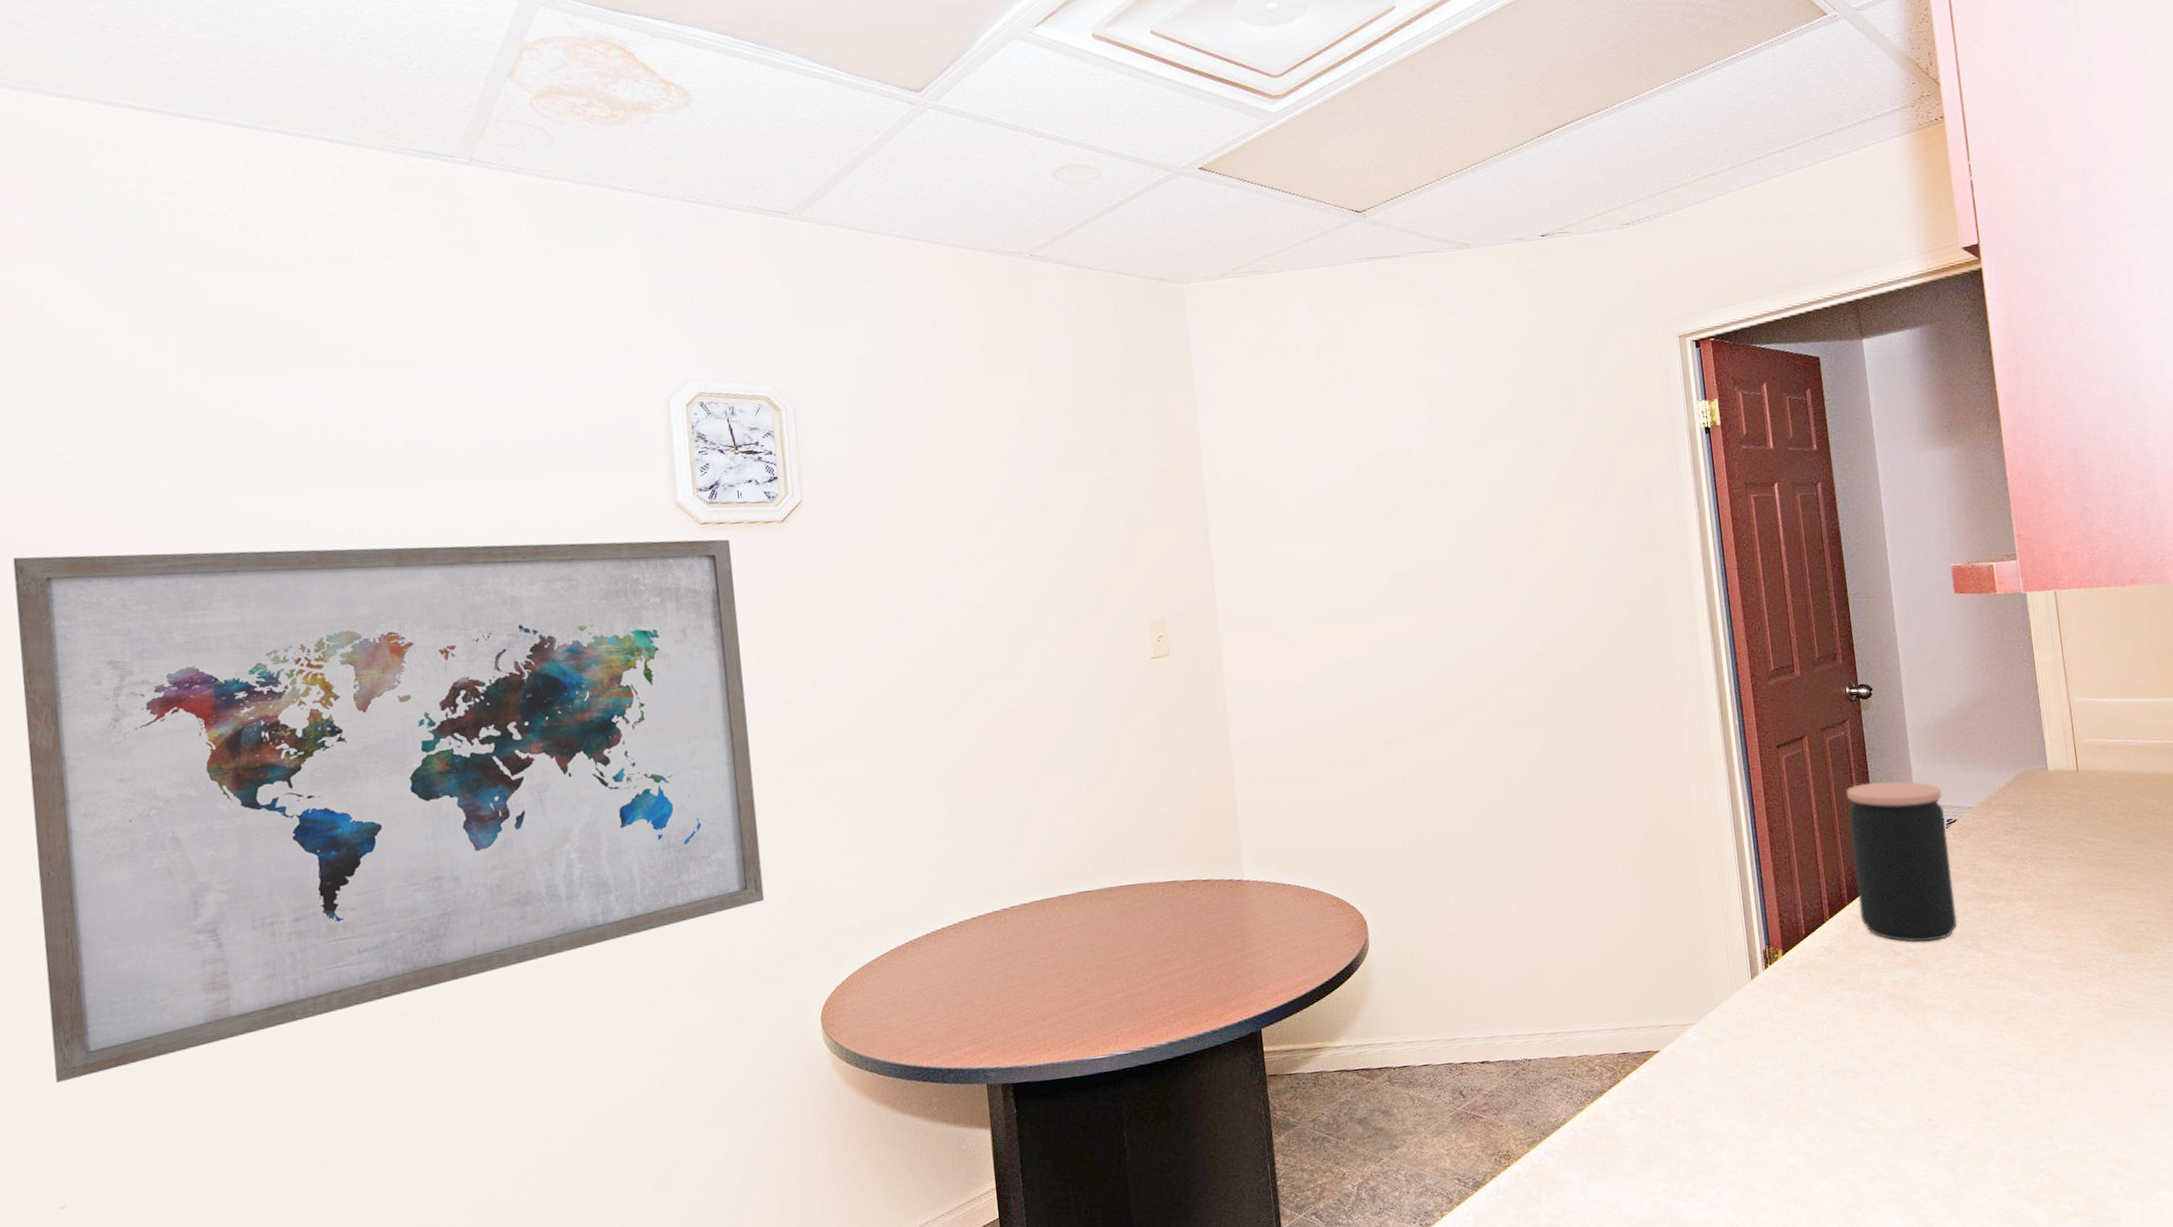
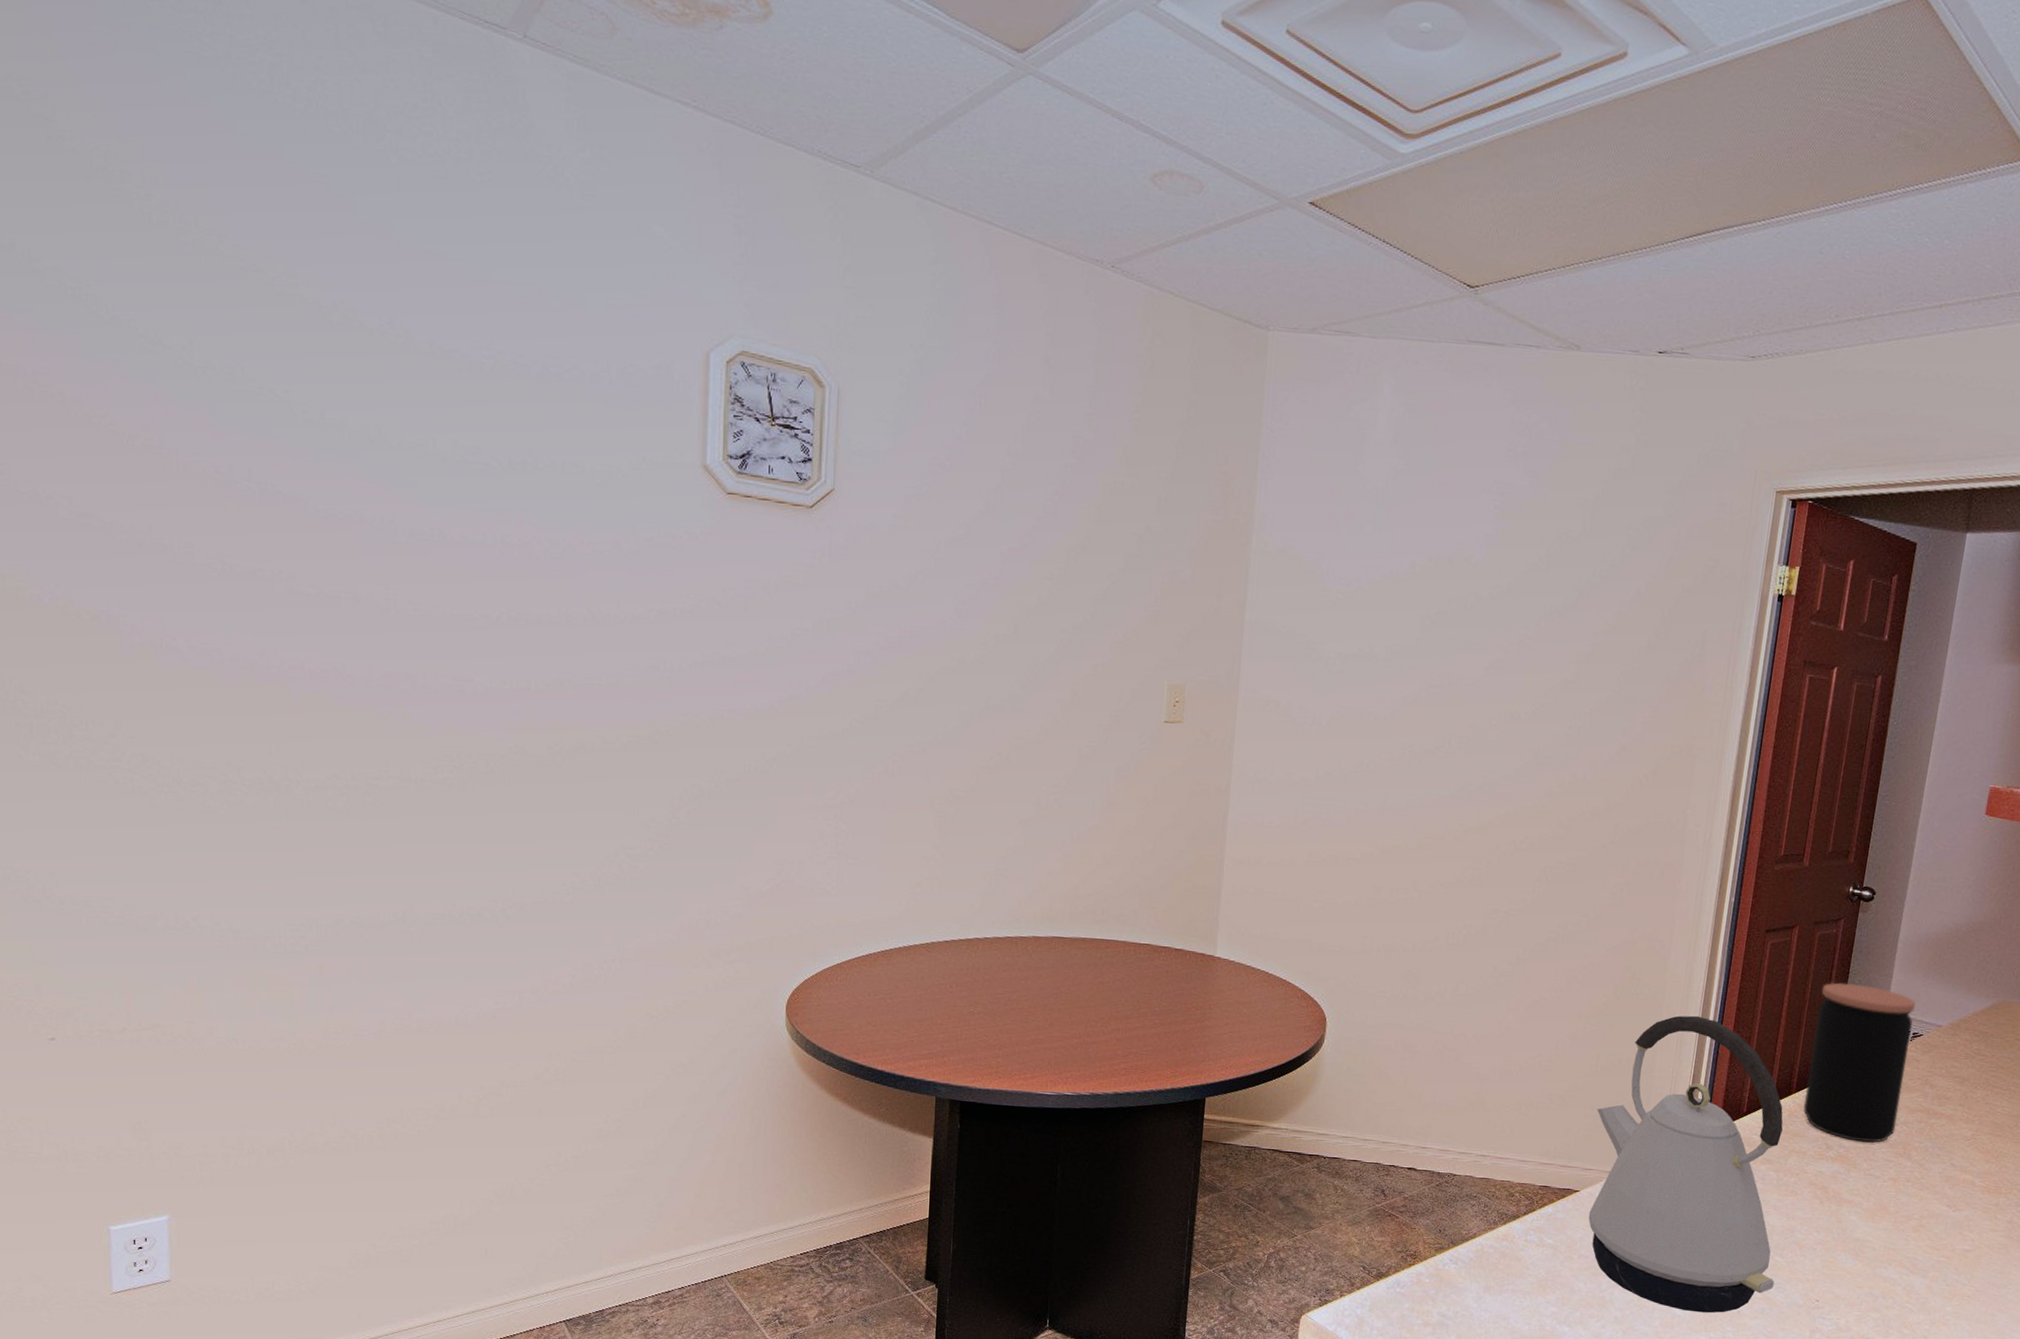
wall art: present [13,539,765,1083] -> none [17,391,755,924]
kettle: none [1657,845,1881,1159] -> present [1588,1015,1783,1313]

